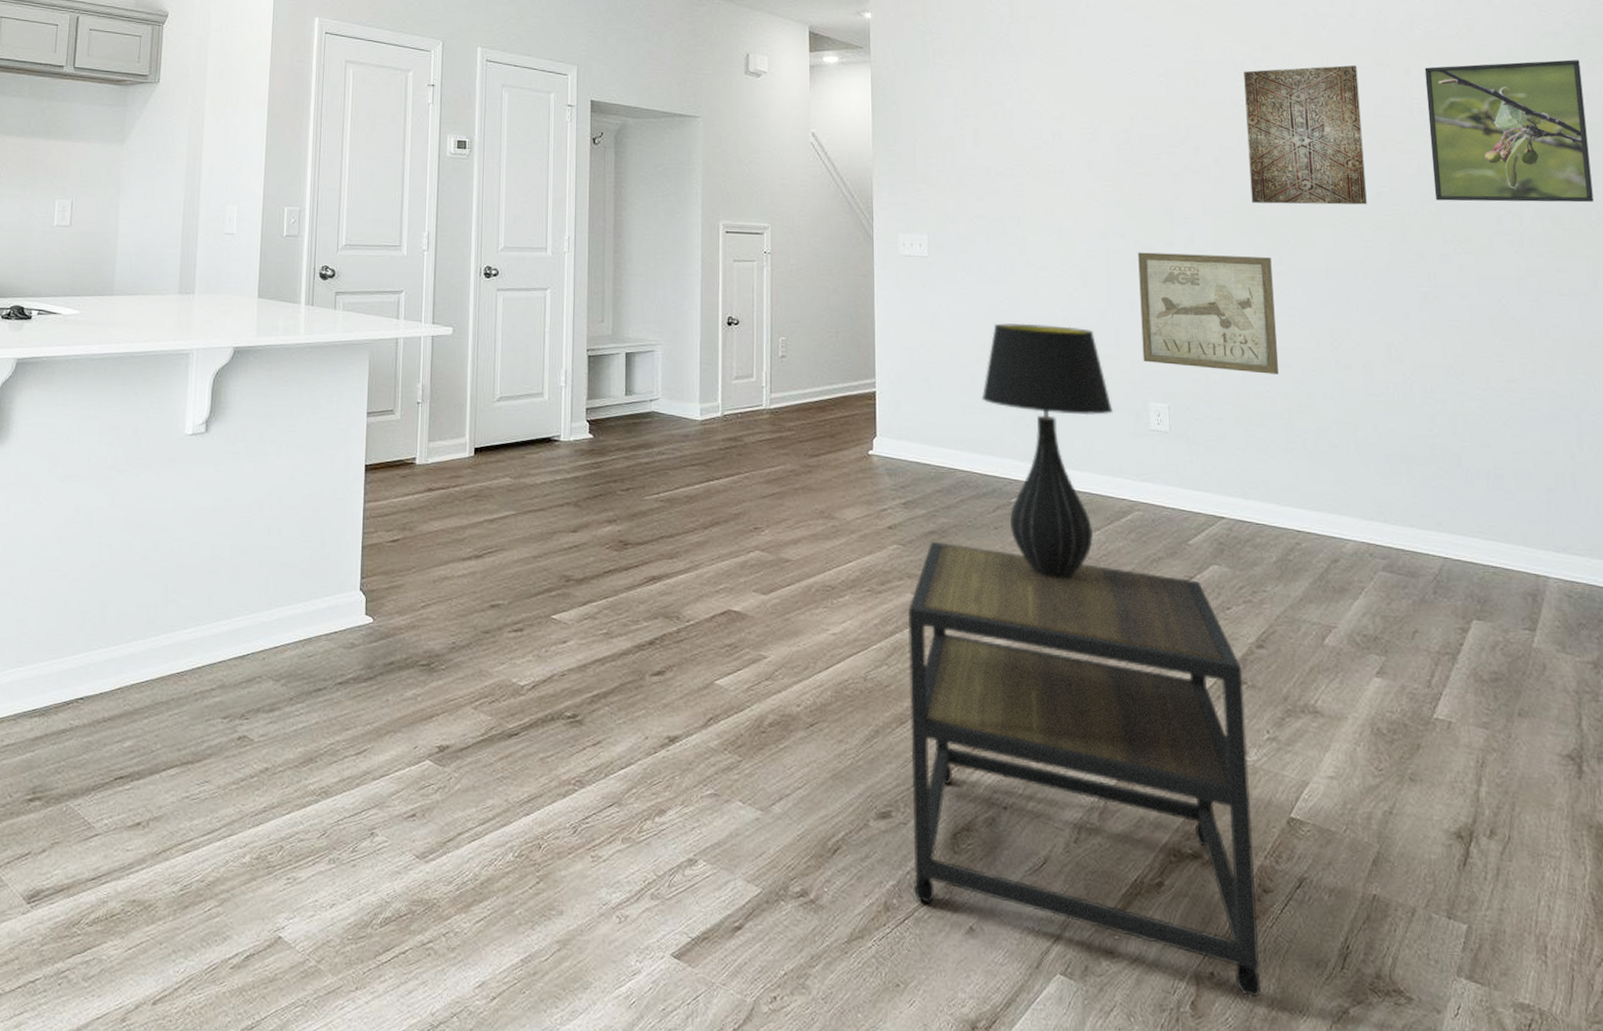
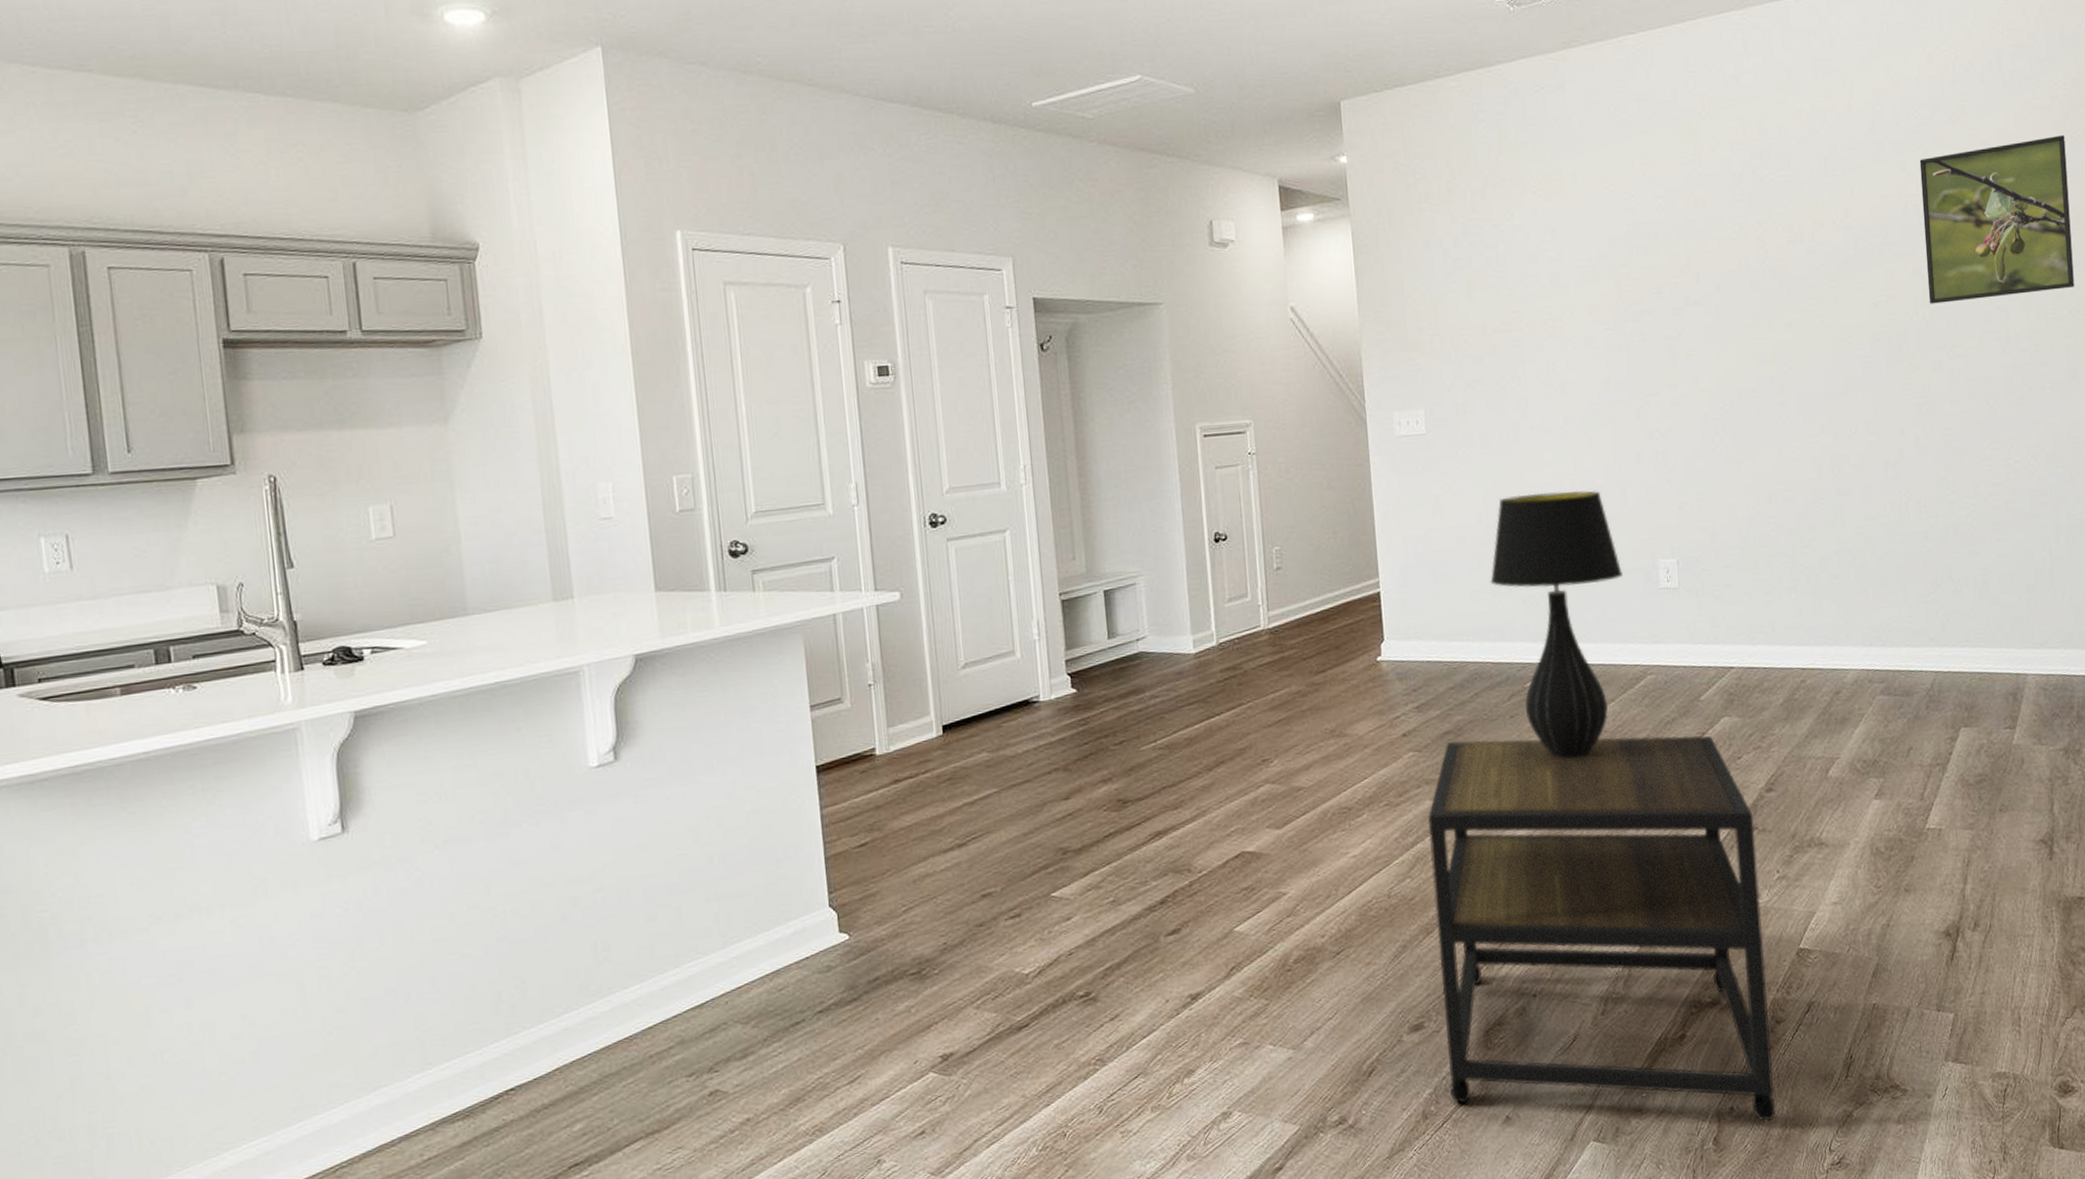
wall art: present [1138,252,1278,375] -> none [1642,387,1782,518]
wall art: present [1244,65,1367,205] -> none [1743,163,1865,330]

